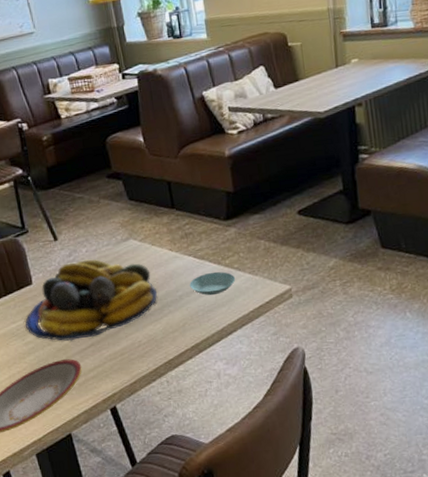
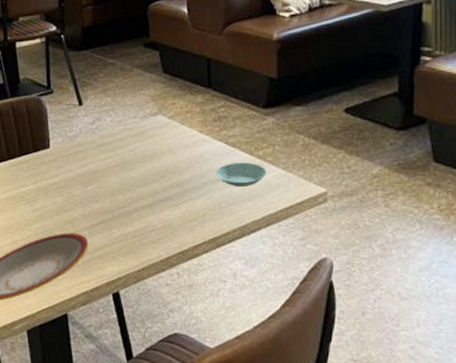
fruit bowl: present [25,259,157,341] -> none [36,130,181,215]

